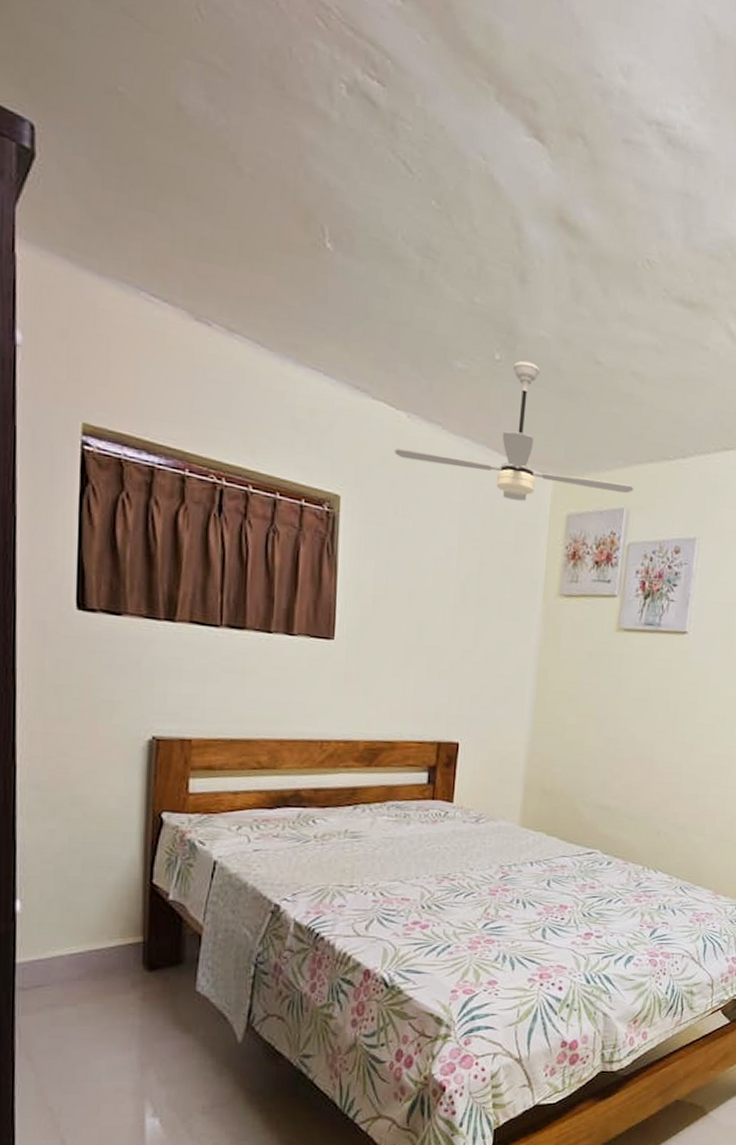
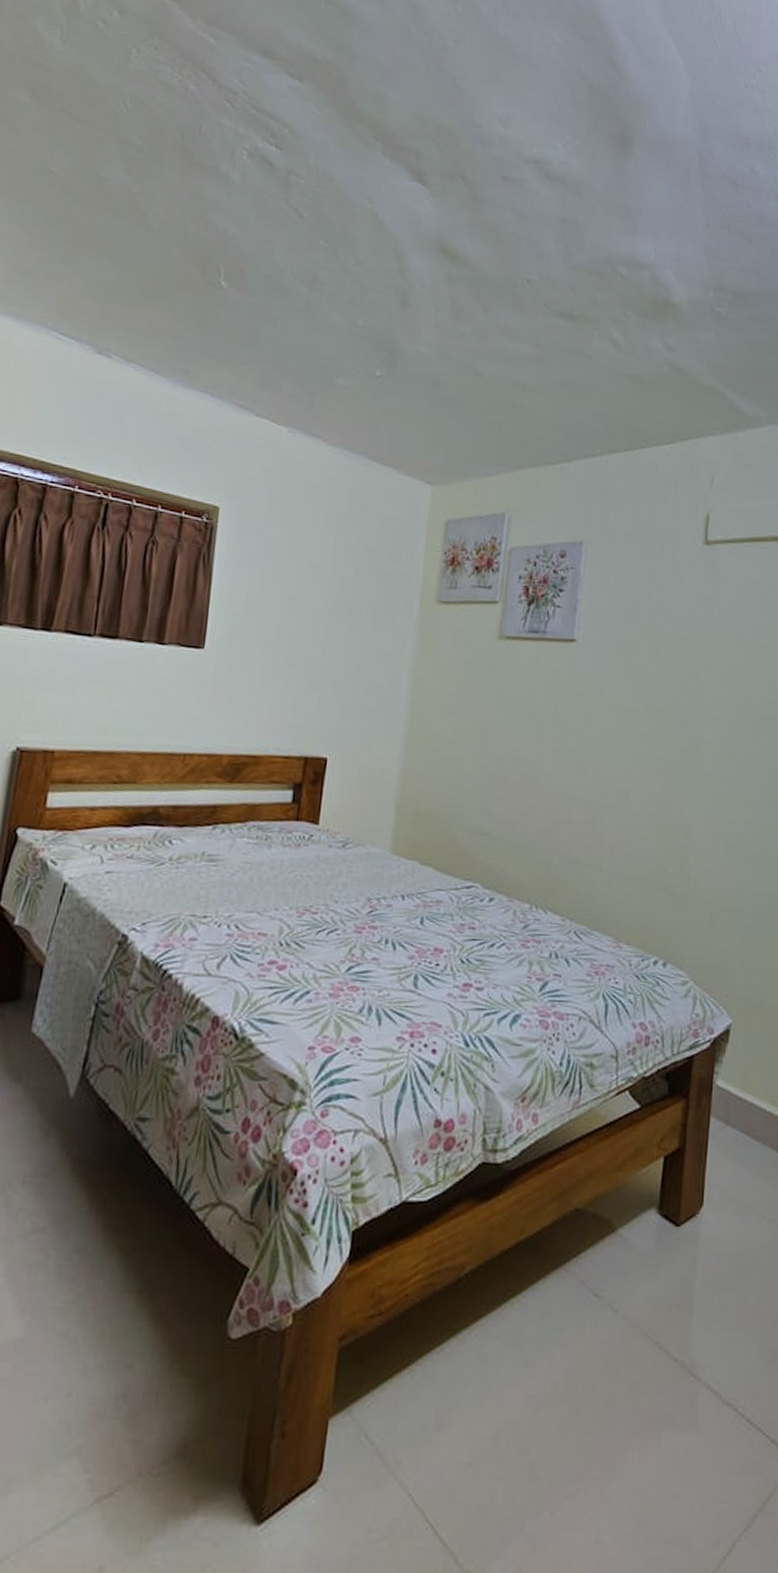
ceiling fan: present [394,360,634,501] -> none [274,375,515,508]

